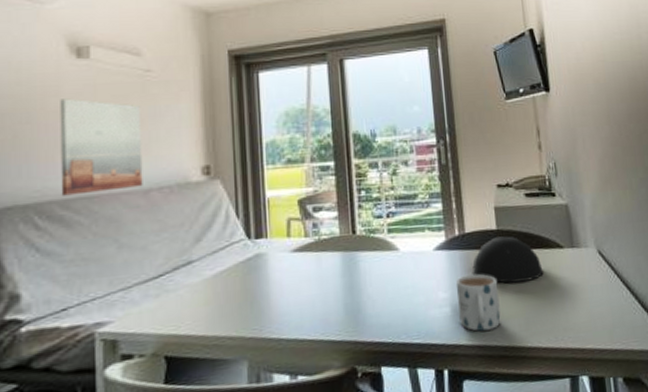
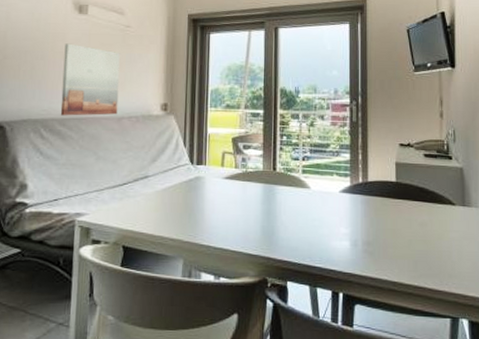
mug: present [457,274,501,332] -> none [357,216,393,266]
bowl: present [472,236,544,284] -> none [372,188,435,229]

